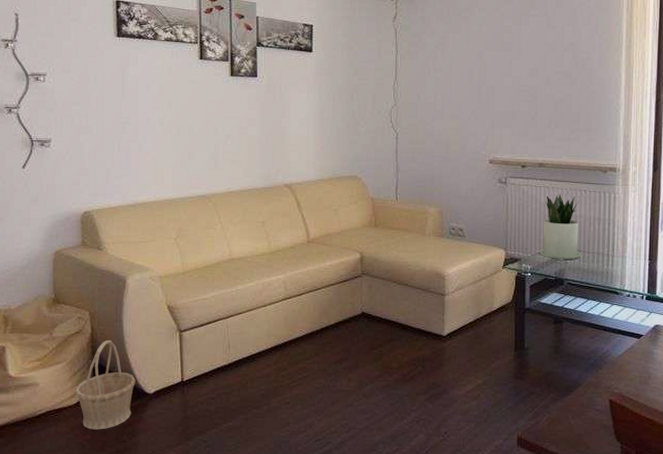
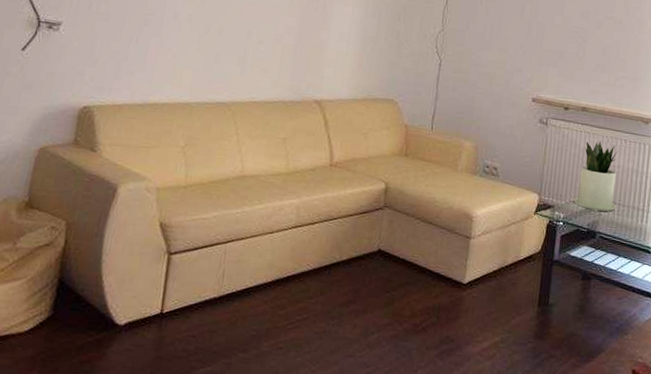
basket: present [76,340,136,430] -> none [30,257,106,366]

